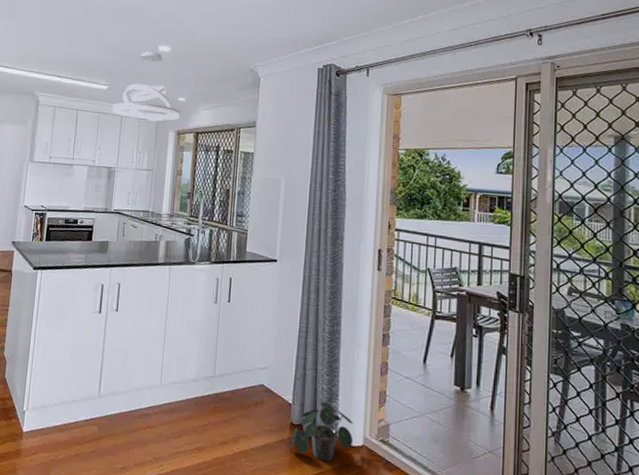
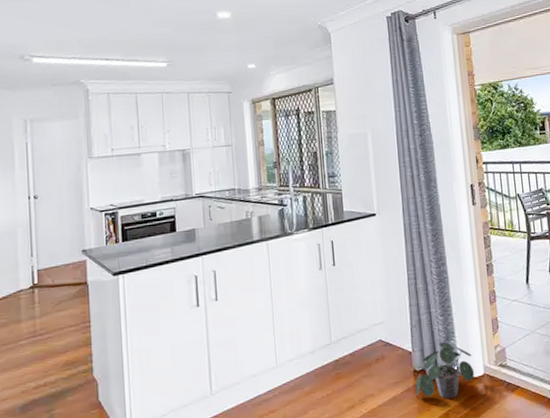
pendant light: present [112,51,180,122] -> none [175,20,252,94]

